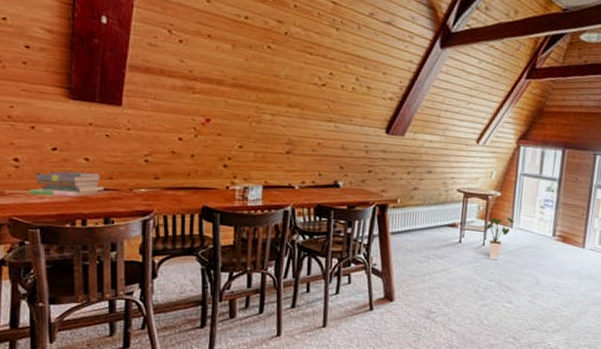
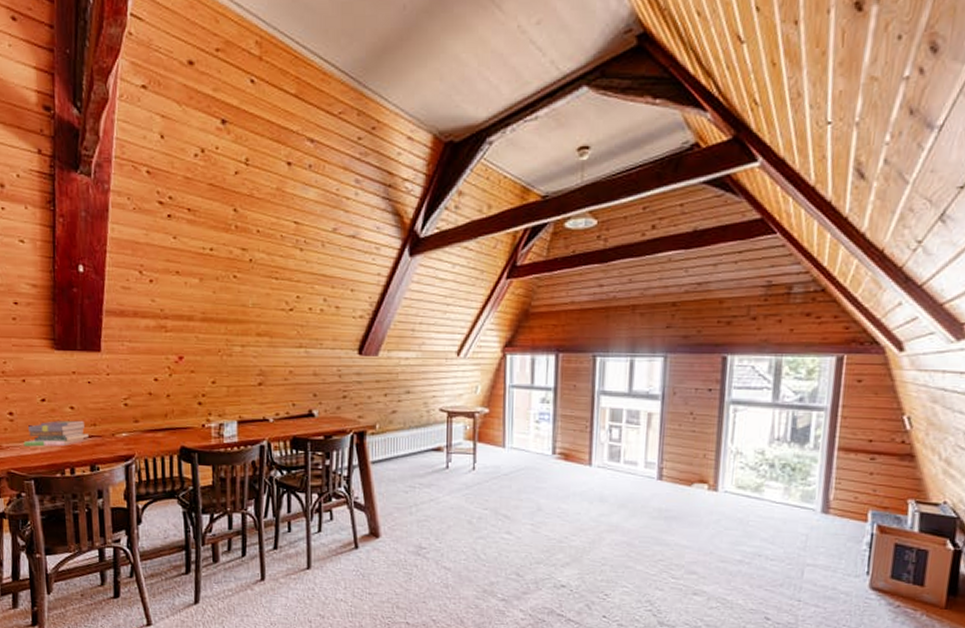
house plant: present [486,217,514,260] -> none [475,436,506,485]

